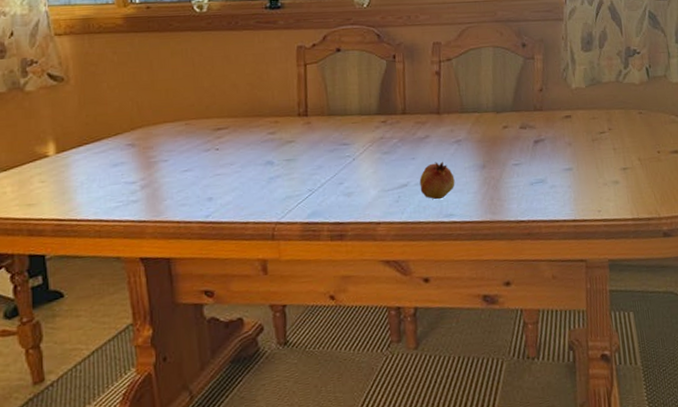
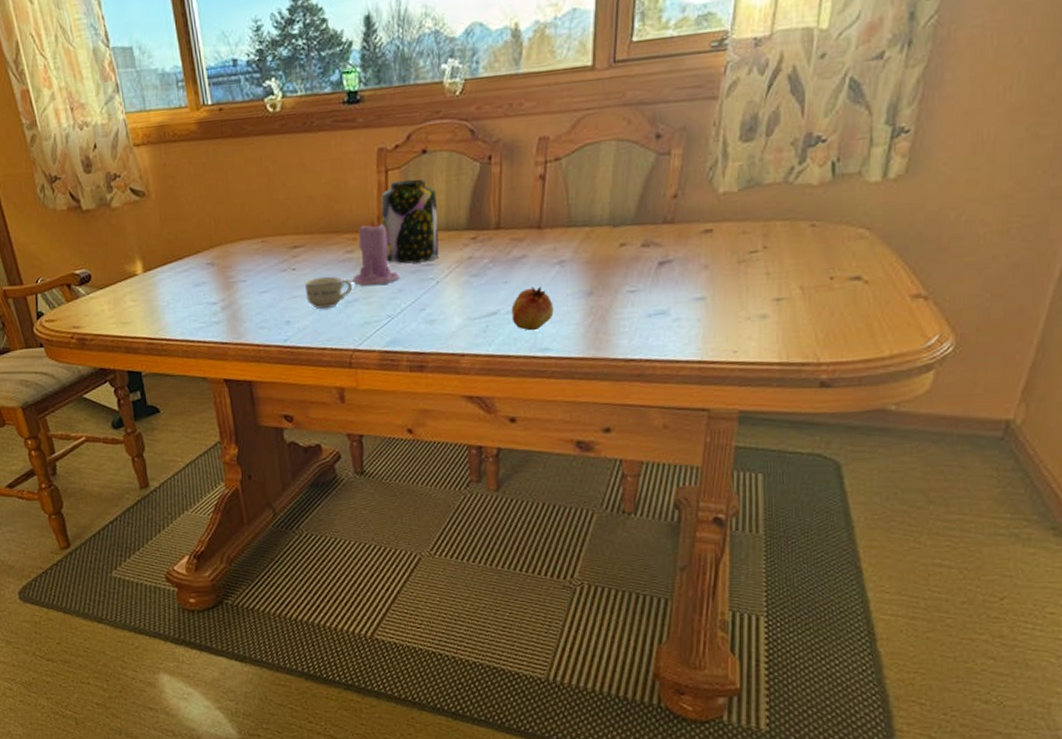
cup: none [227,155,275,185] -> present [304,276,353,309]
candle: none [275,103,319,164] -> present [352,217,399,287]
jar: none [301,72,354,144] -> present [381,179,439,264]

